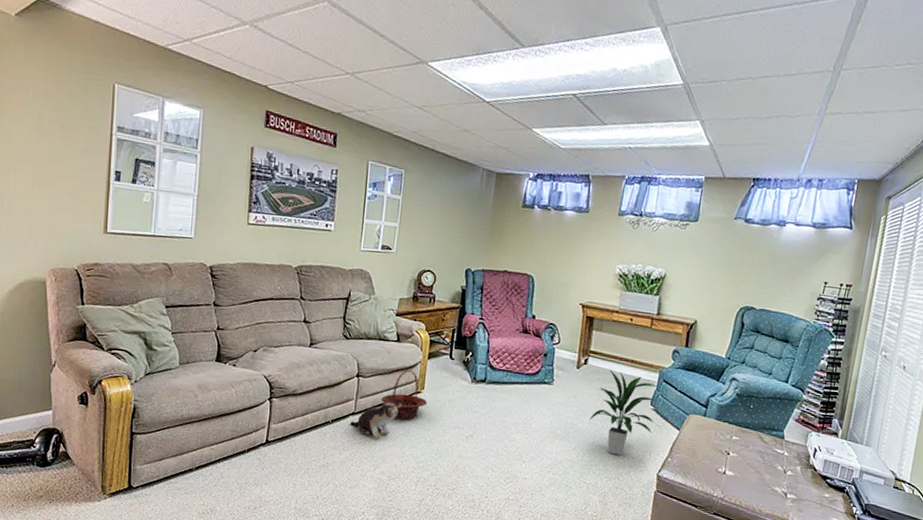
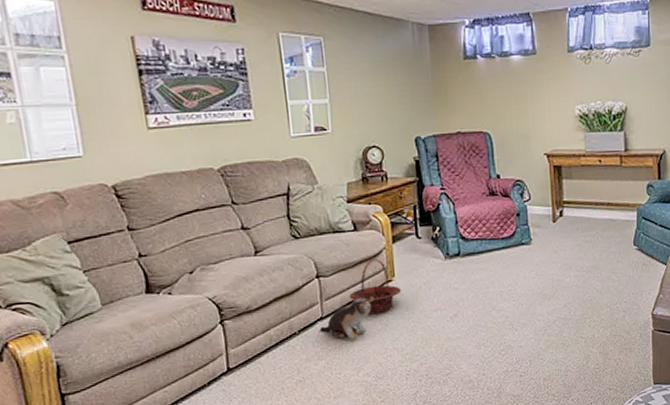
indoor plant: present [589,369,659,456] -> none [575,216,640,303]

